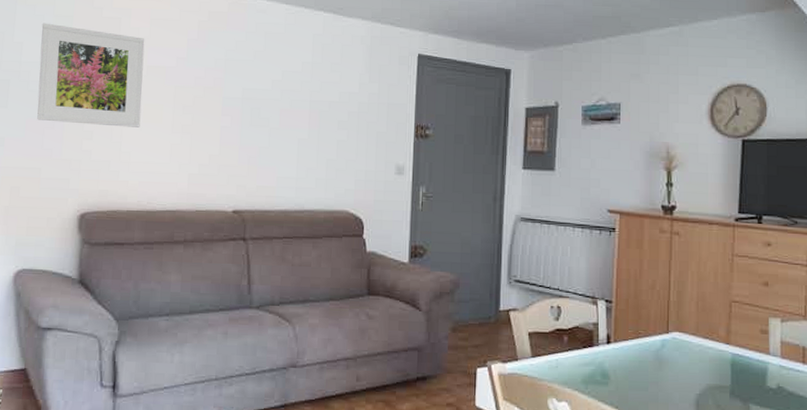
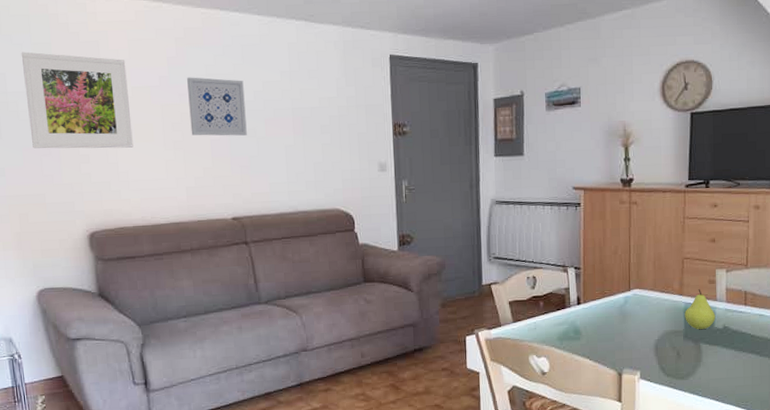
wall art: none [201,60,263,125] -> present [187,77,247,136]
fruit: none [732,339,768,388] -> present [685,289,716,330]

